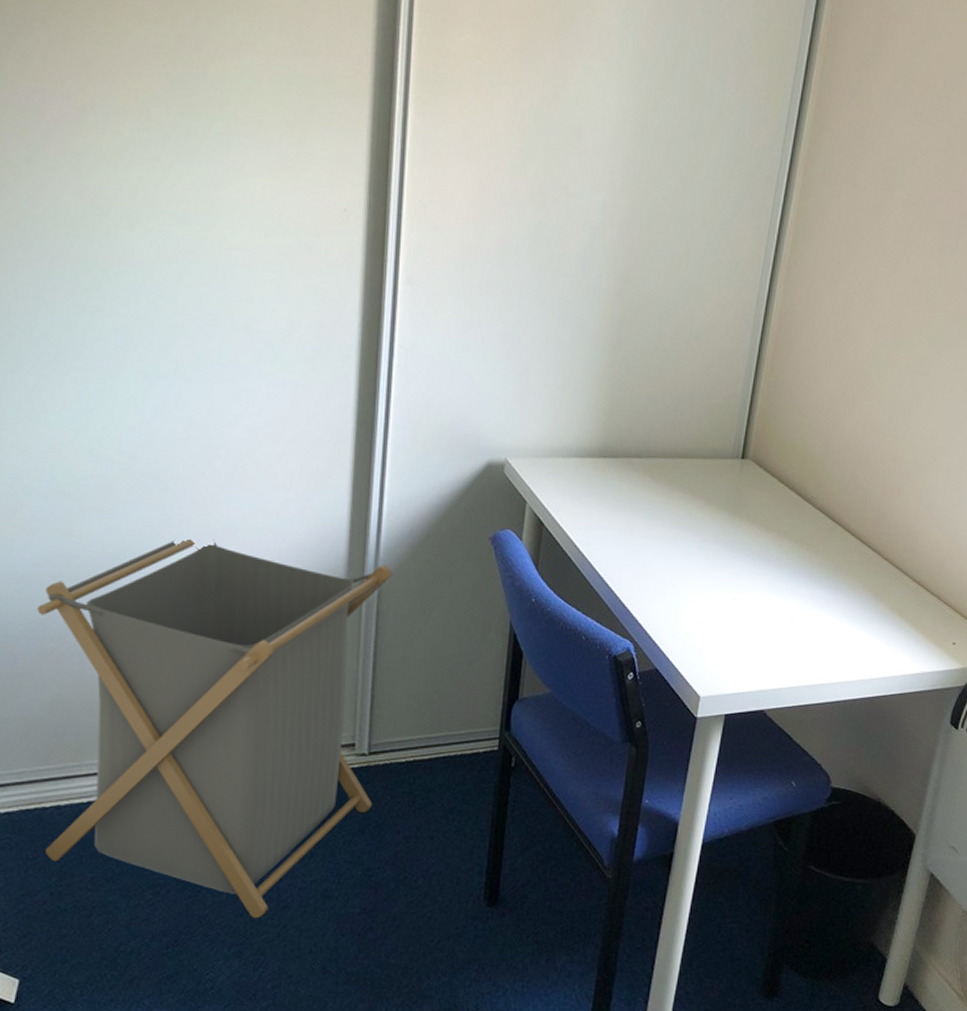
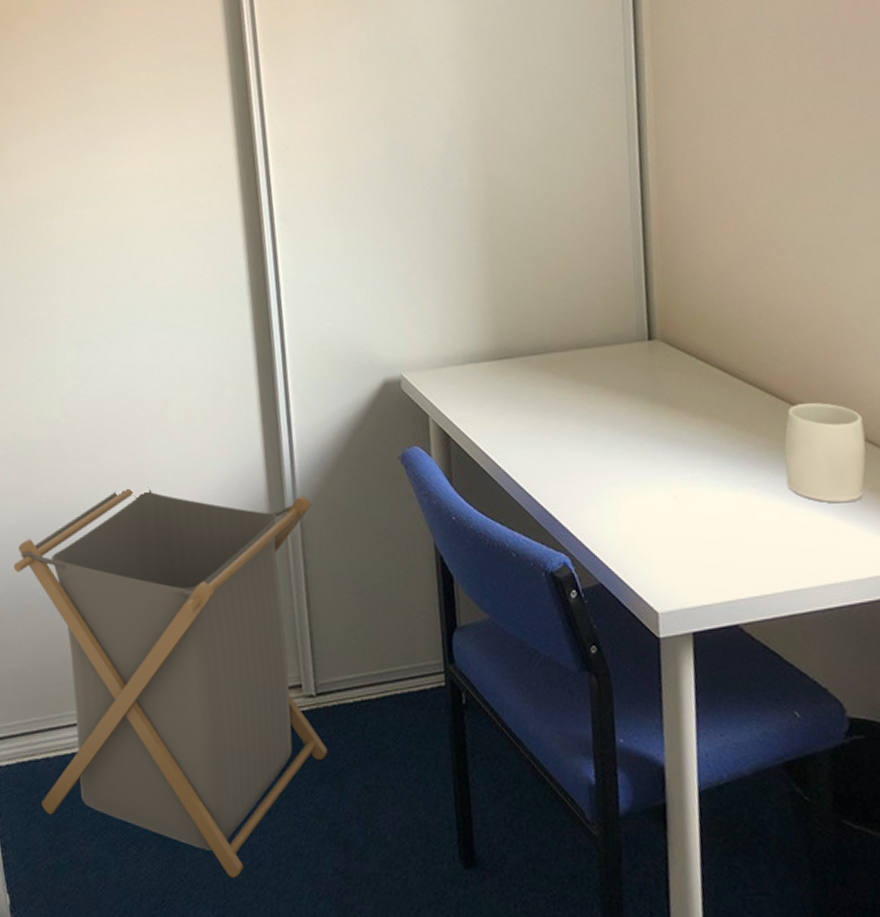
mug: none [828,530,898,617] -> present [784,402,867,503]

